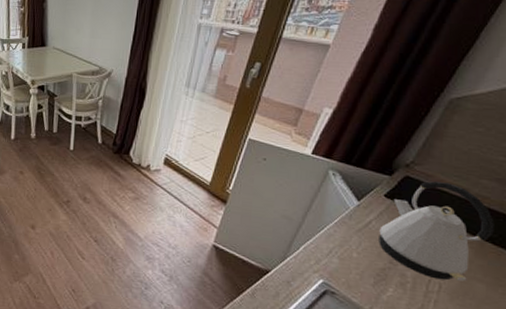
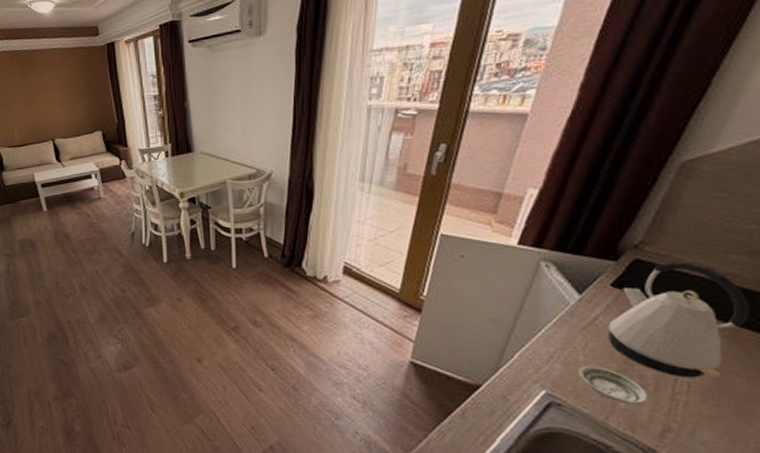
saucer: none [352,261,406,299] -> present [579,365,648,405]

